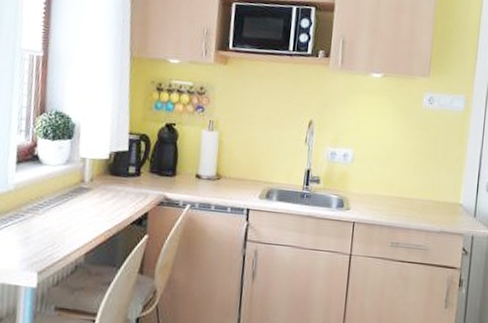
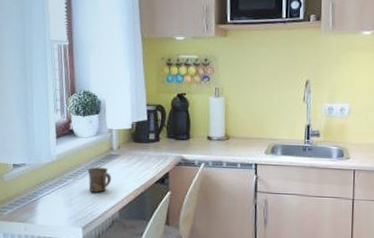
mug: none [50,201,79,232] -> present [87,167,111,193]

